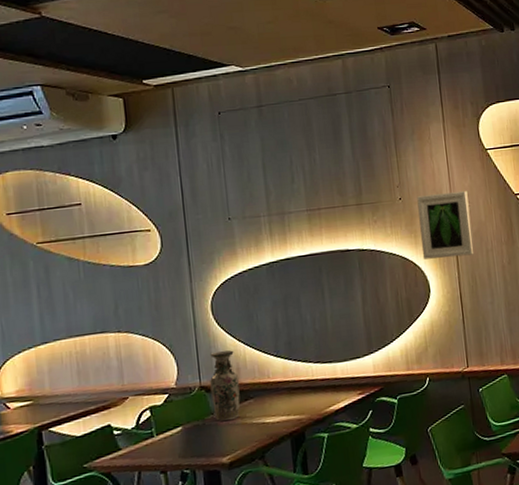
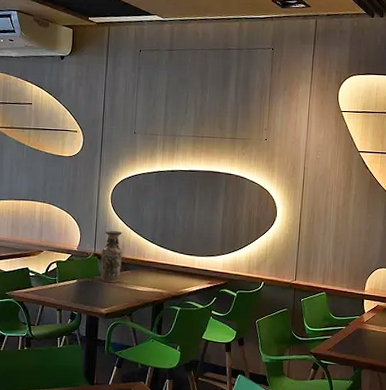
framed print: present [417,191,473,260] -> none [275,140,320,194]

